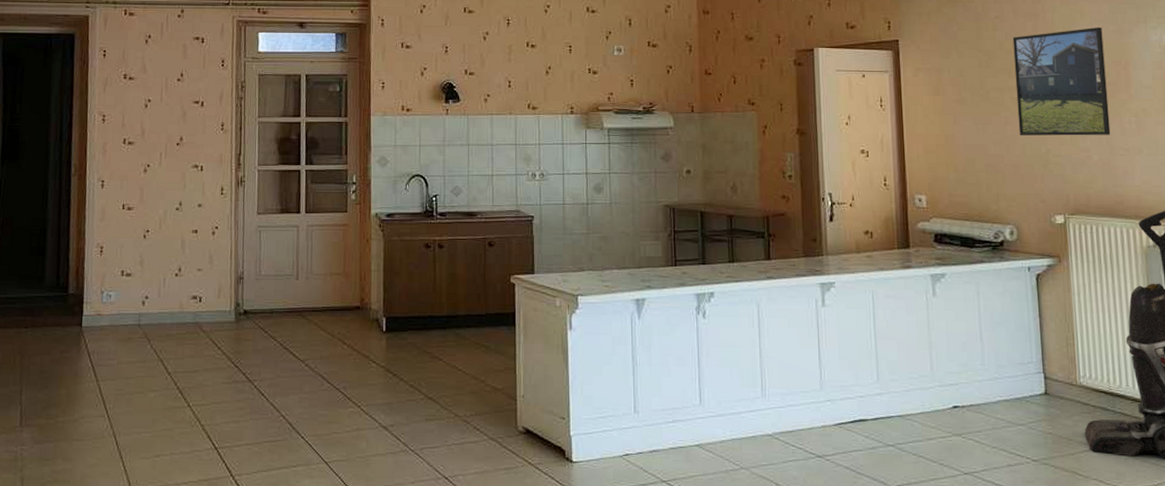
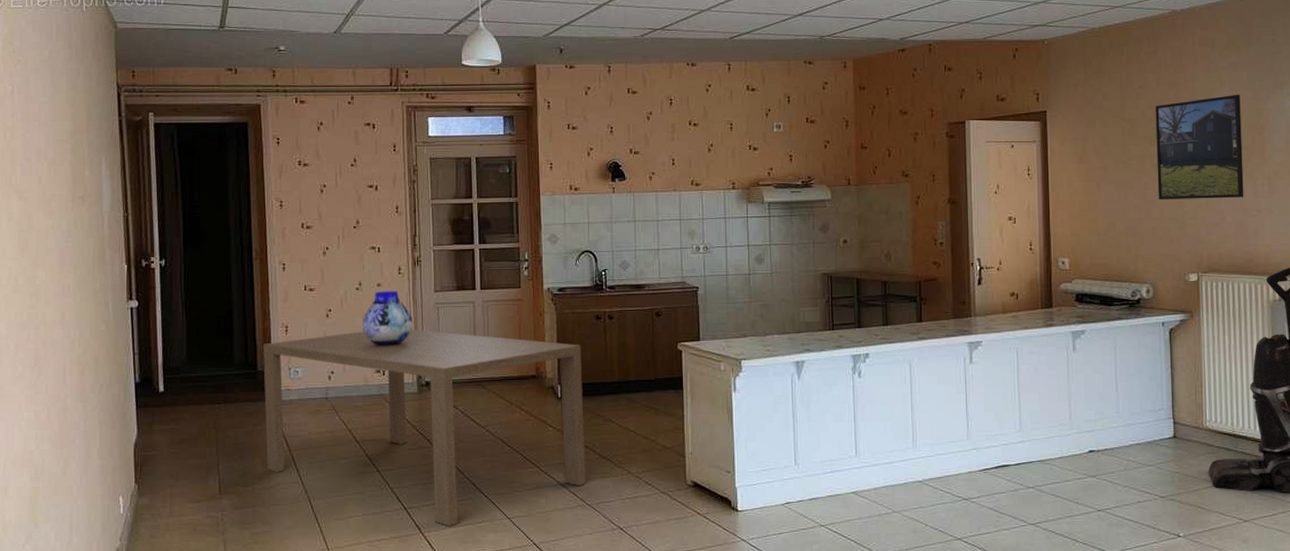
dining table: none [72,253,410,469] -> present [263,329,586,526]
vase: none [180,212,234,270] -> present [362,291,414,346]

